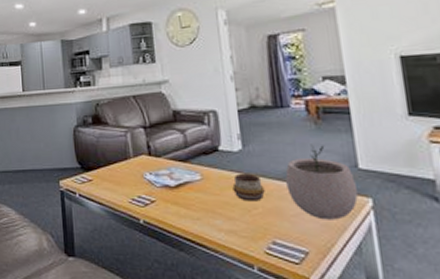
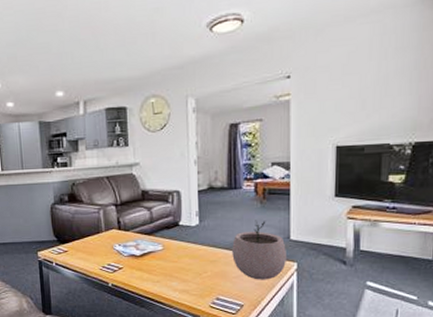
decorative bowl: present [232,173,265,202] -> none [188,244,214,267]

